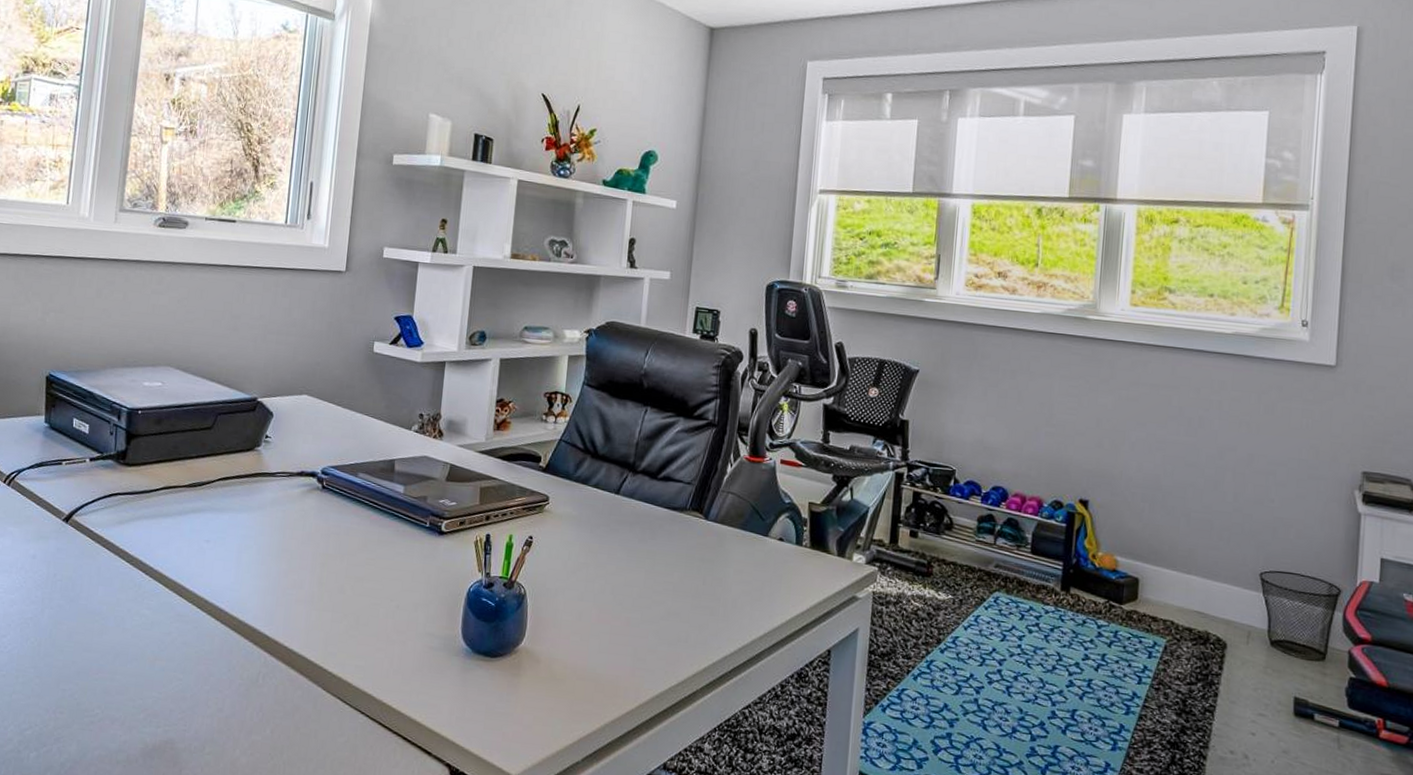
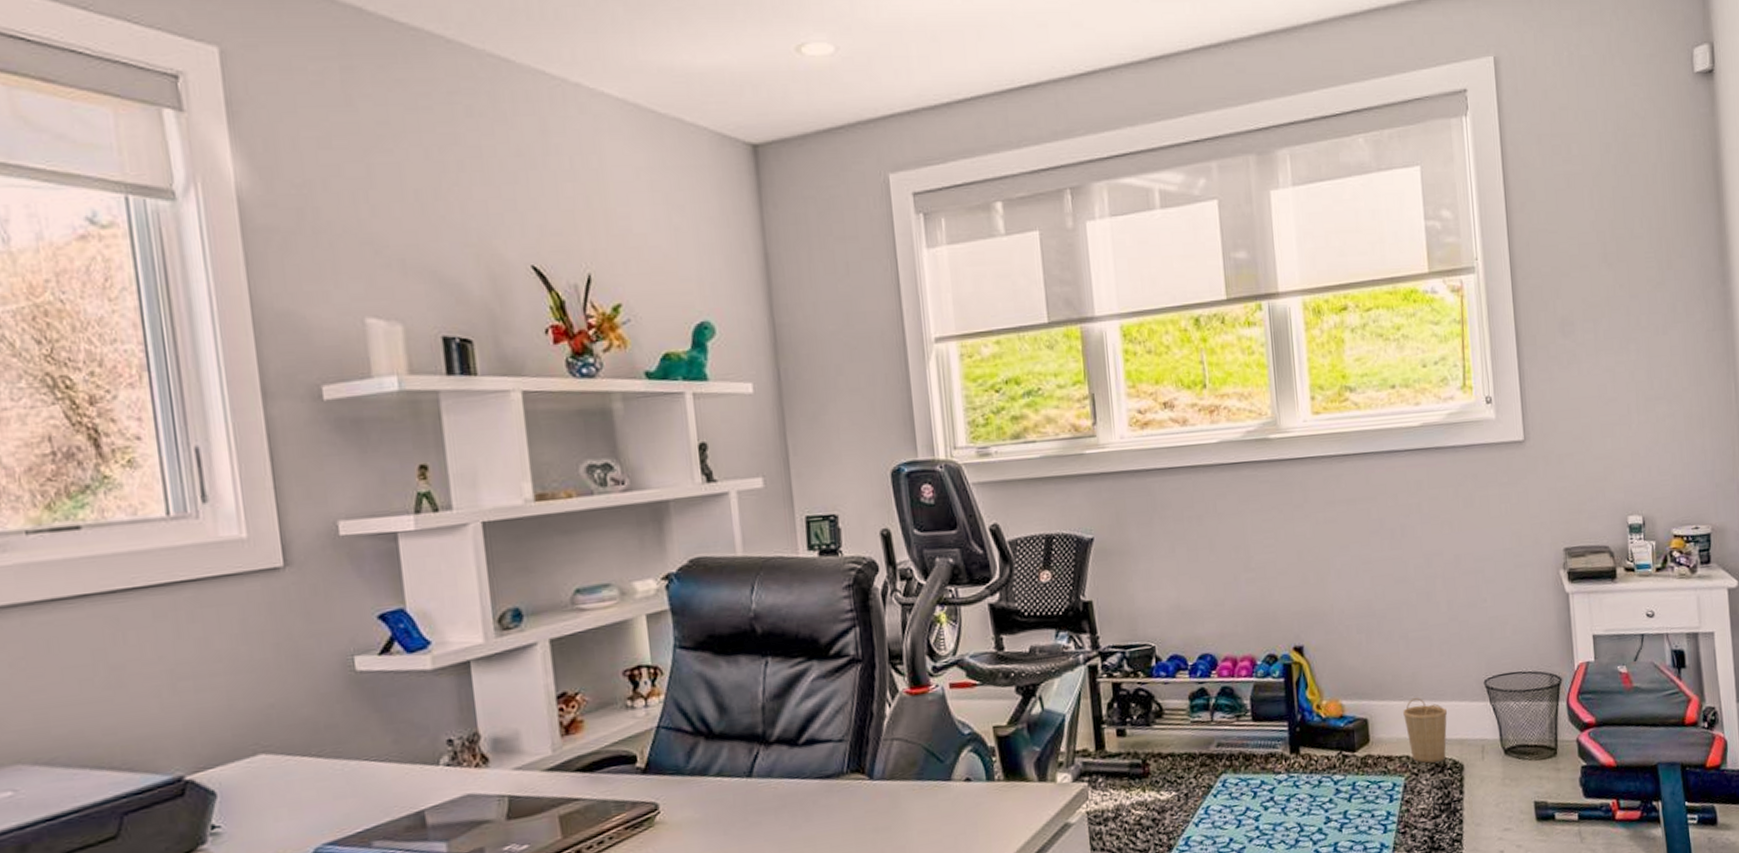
basket: none [1174,571,1218,635] -> present [1403,698,1447,764]

